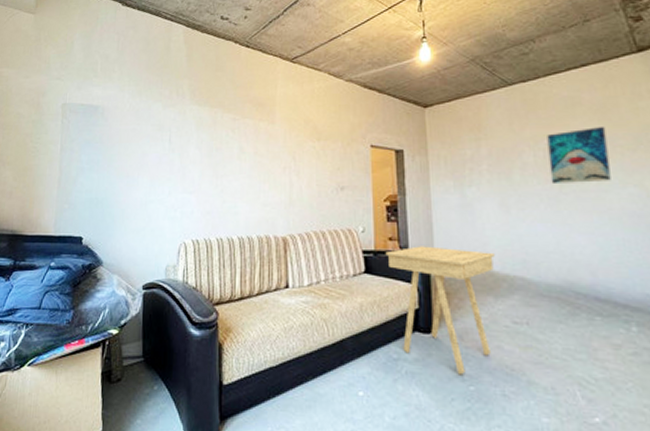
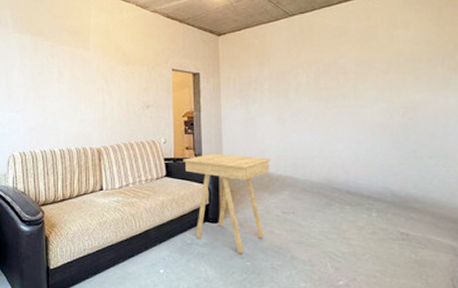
wall art: present [547,127,611,183] -> none [318,53,367,100]

